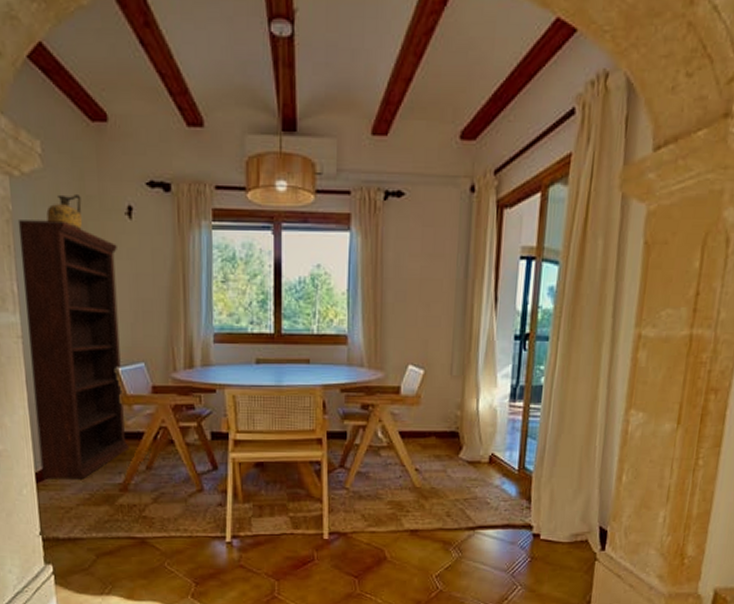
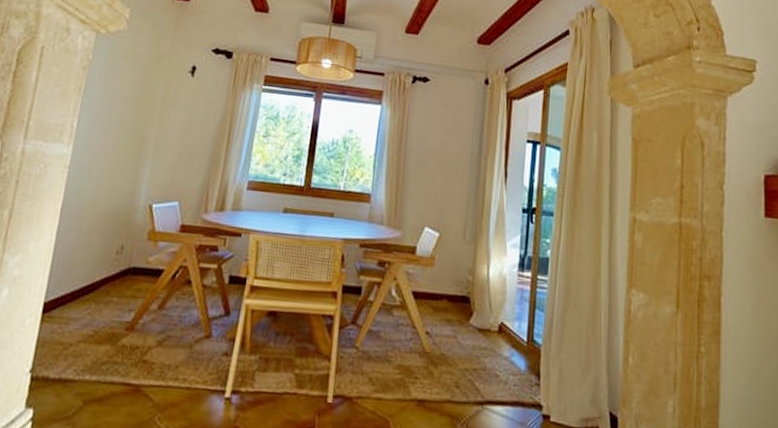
bookshelf: present [17,220,130,480] -> none [49,67,176,314]
ceramic jug: present [46,194,83,229] -> none [119,51,154,80]

